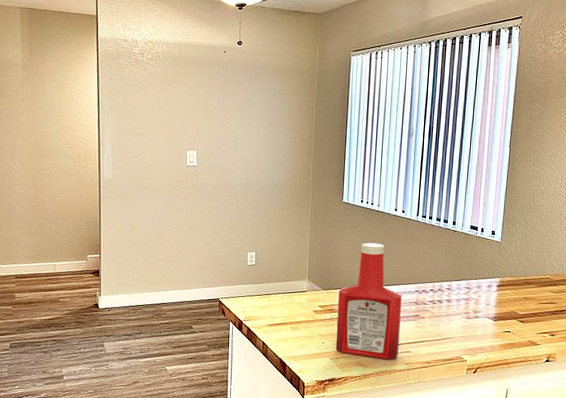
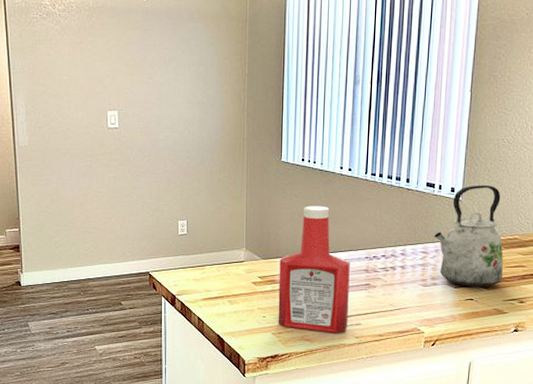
kettle: none [476,229,537,321] -> present [433,184,504,287]

